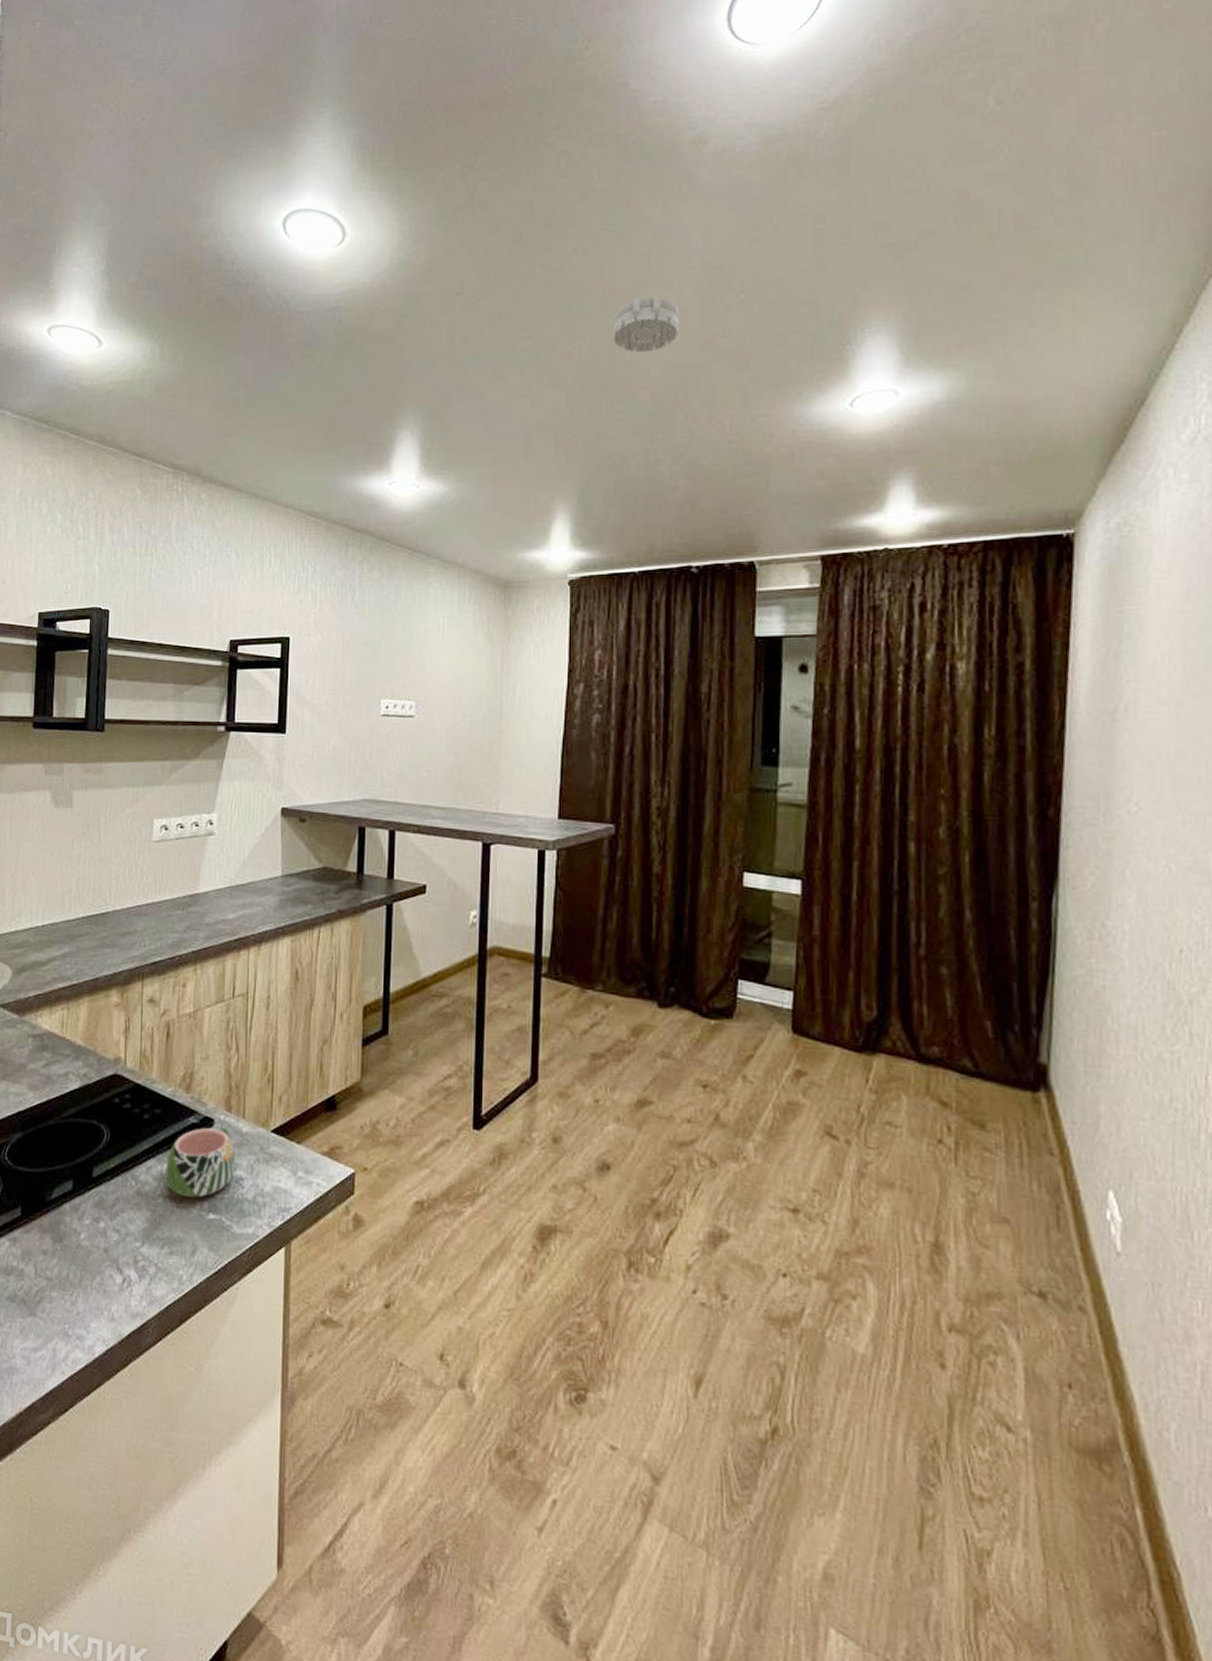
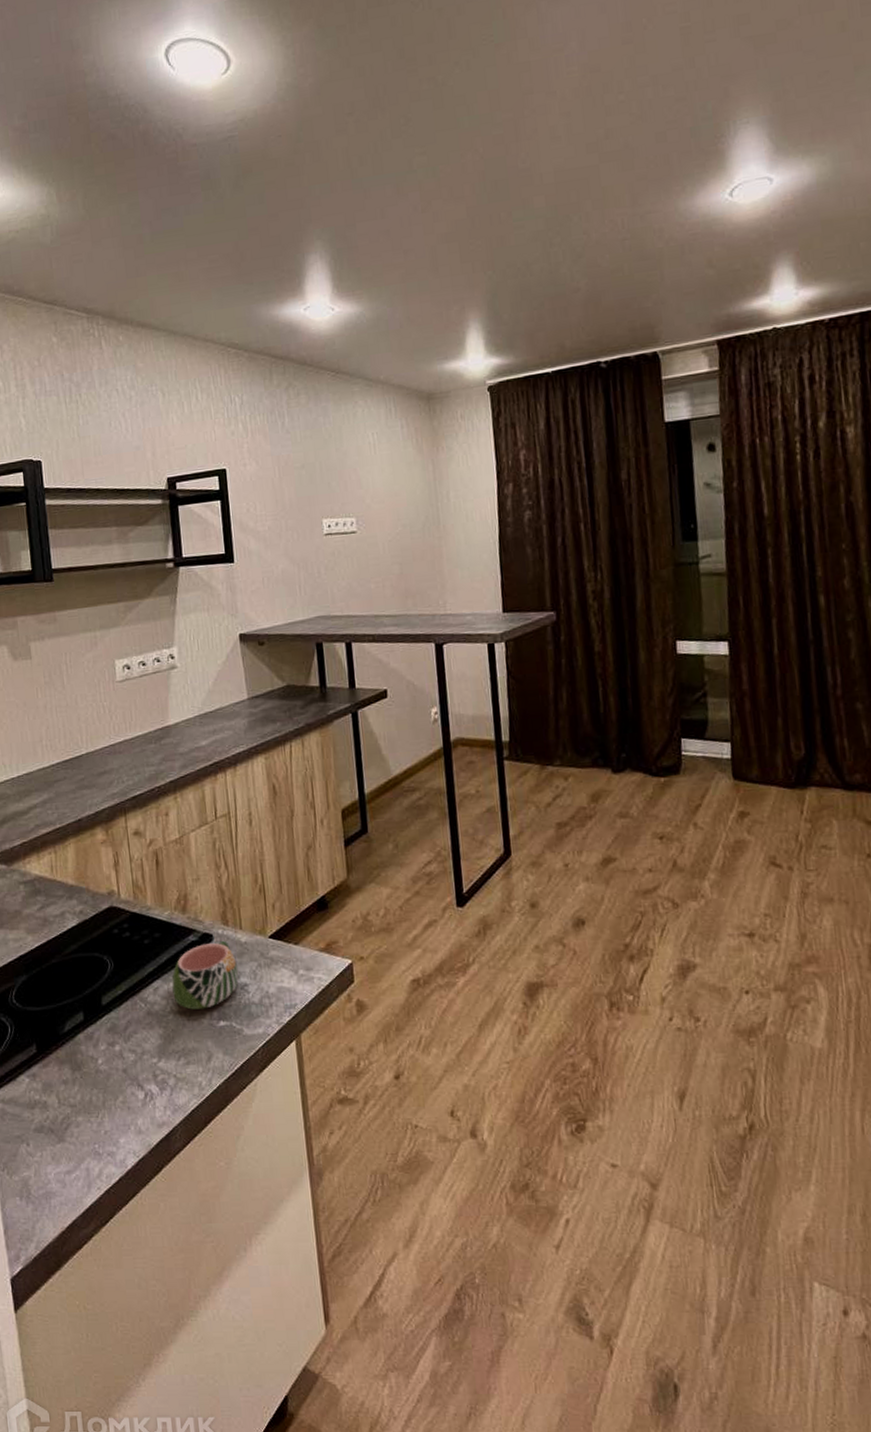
smoke detector: present [613,296,679,353] -> none [502,102,565,161]

